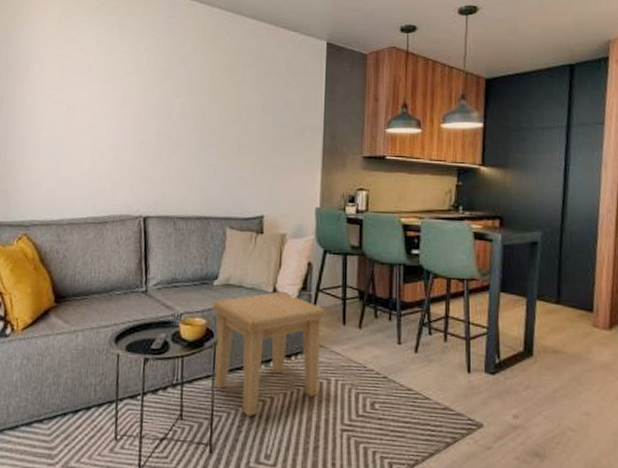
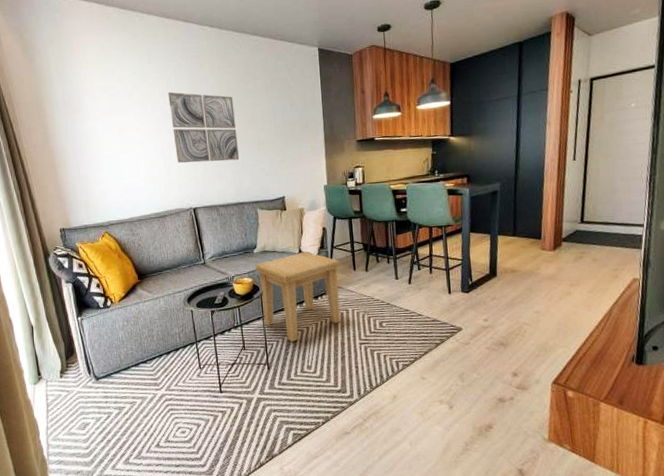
wall art: none [133,70,216,163] -> present [168,91,240,163]

